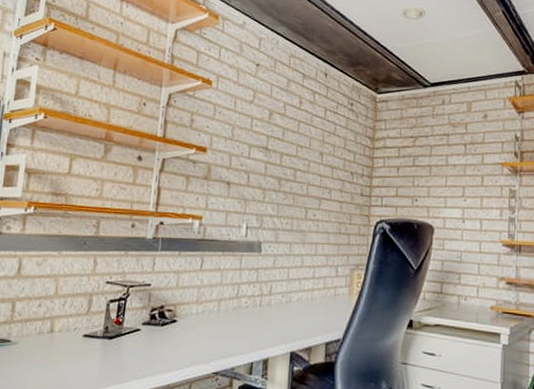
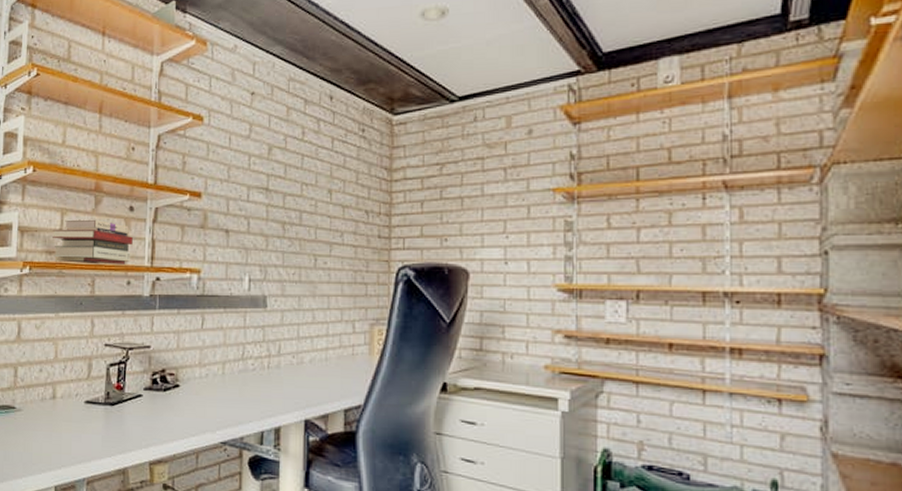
books: none [60,164,140,209] -> present [53,219,133,264]

